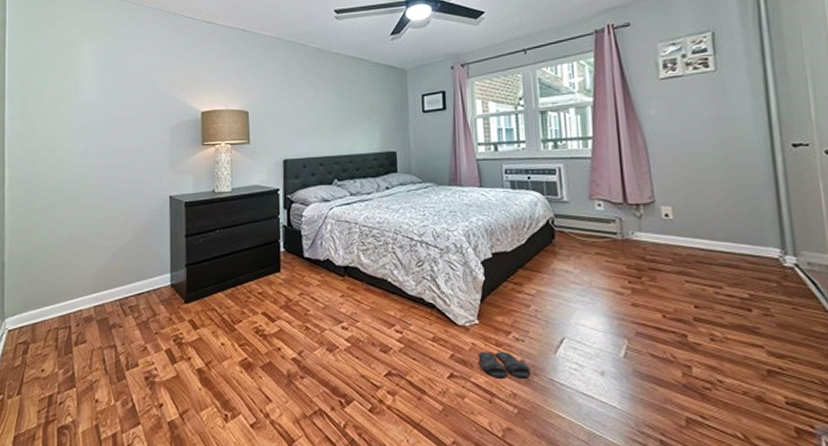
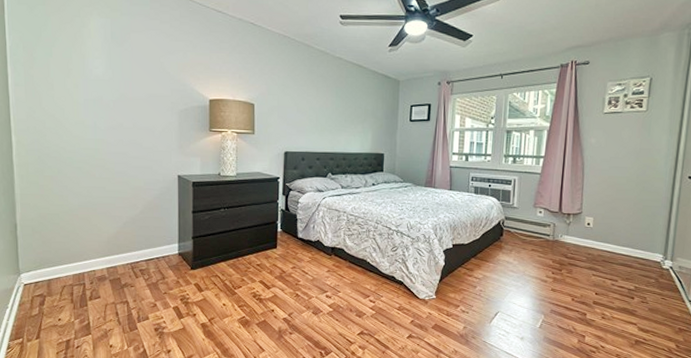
slippers: present [478,351,531,378] -> none [432,319,470,340]

